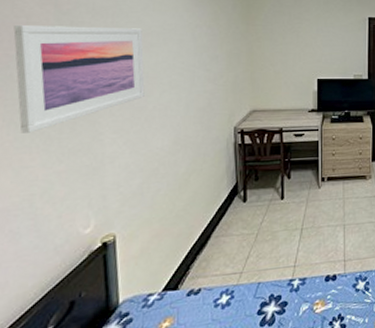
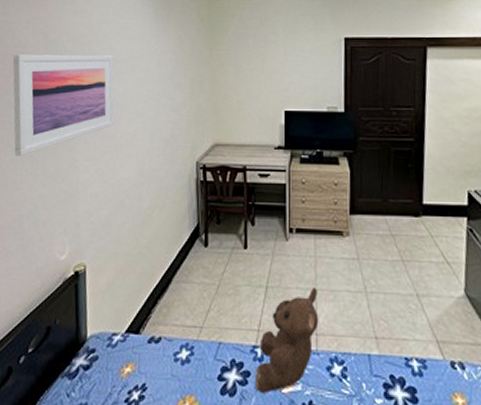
teddy bear: none [291,223,346,317] -> present [254,288,319,393]

